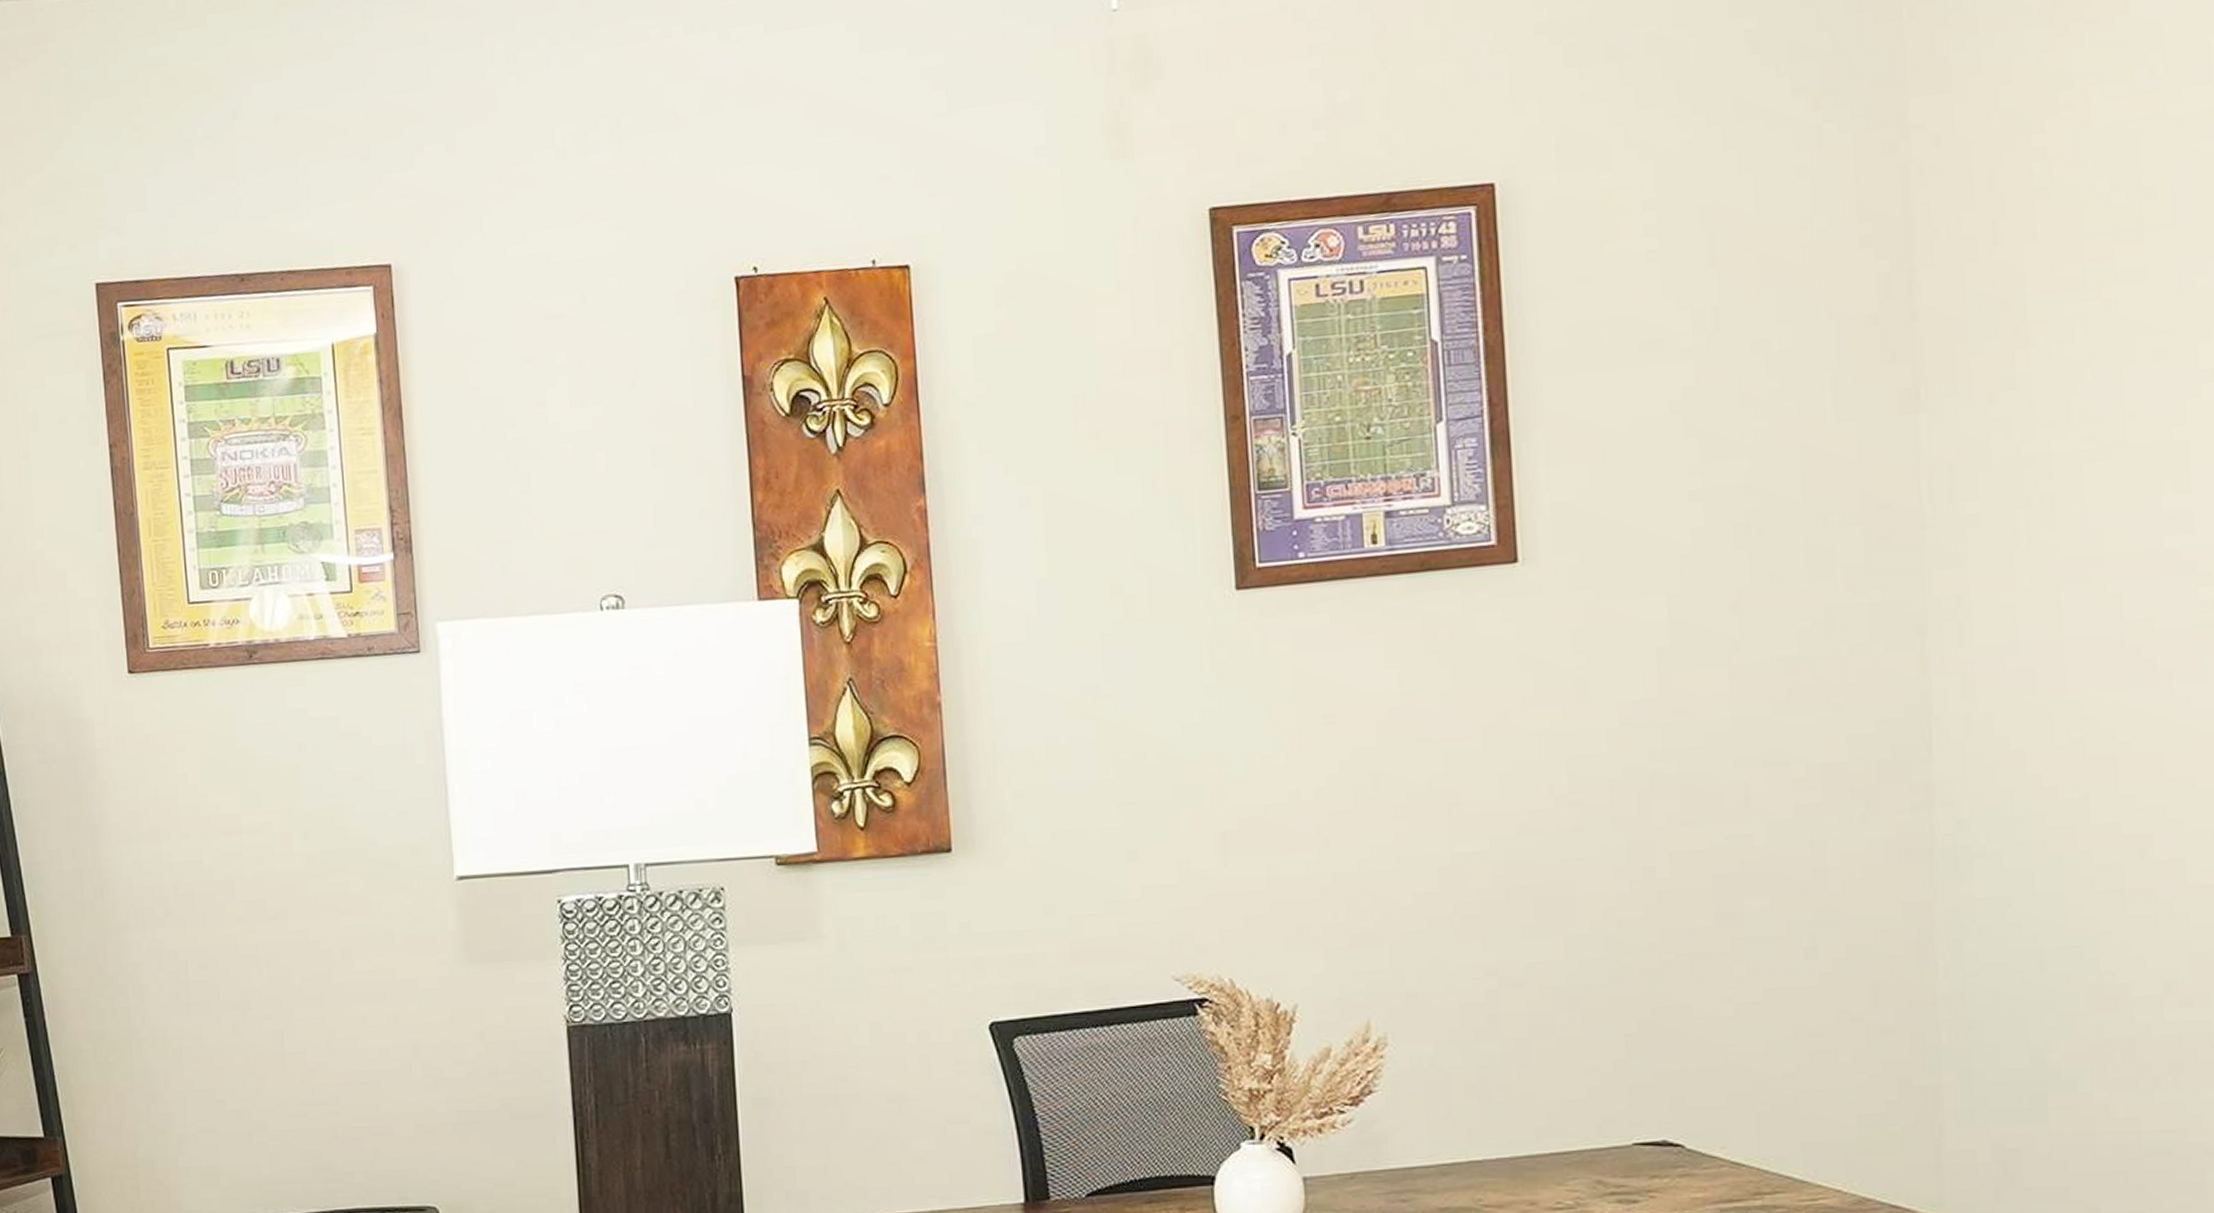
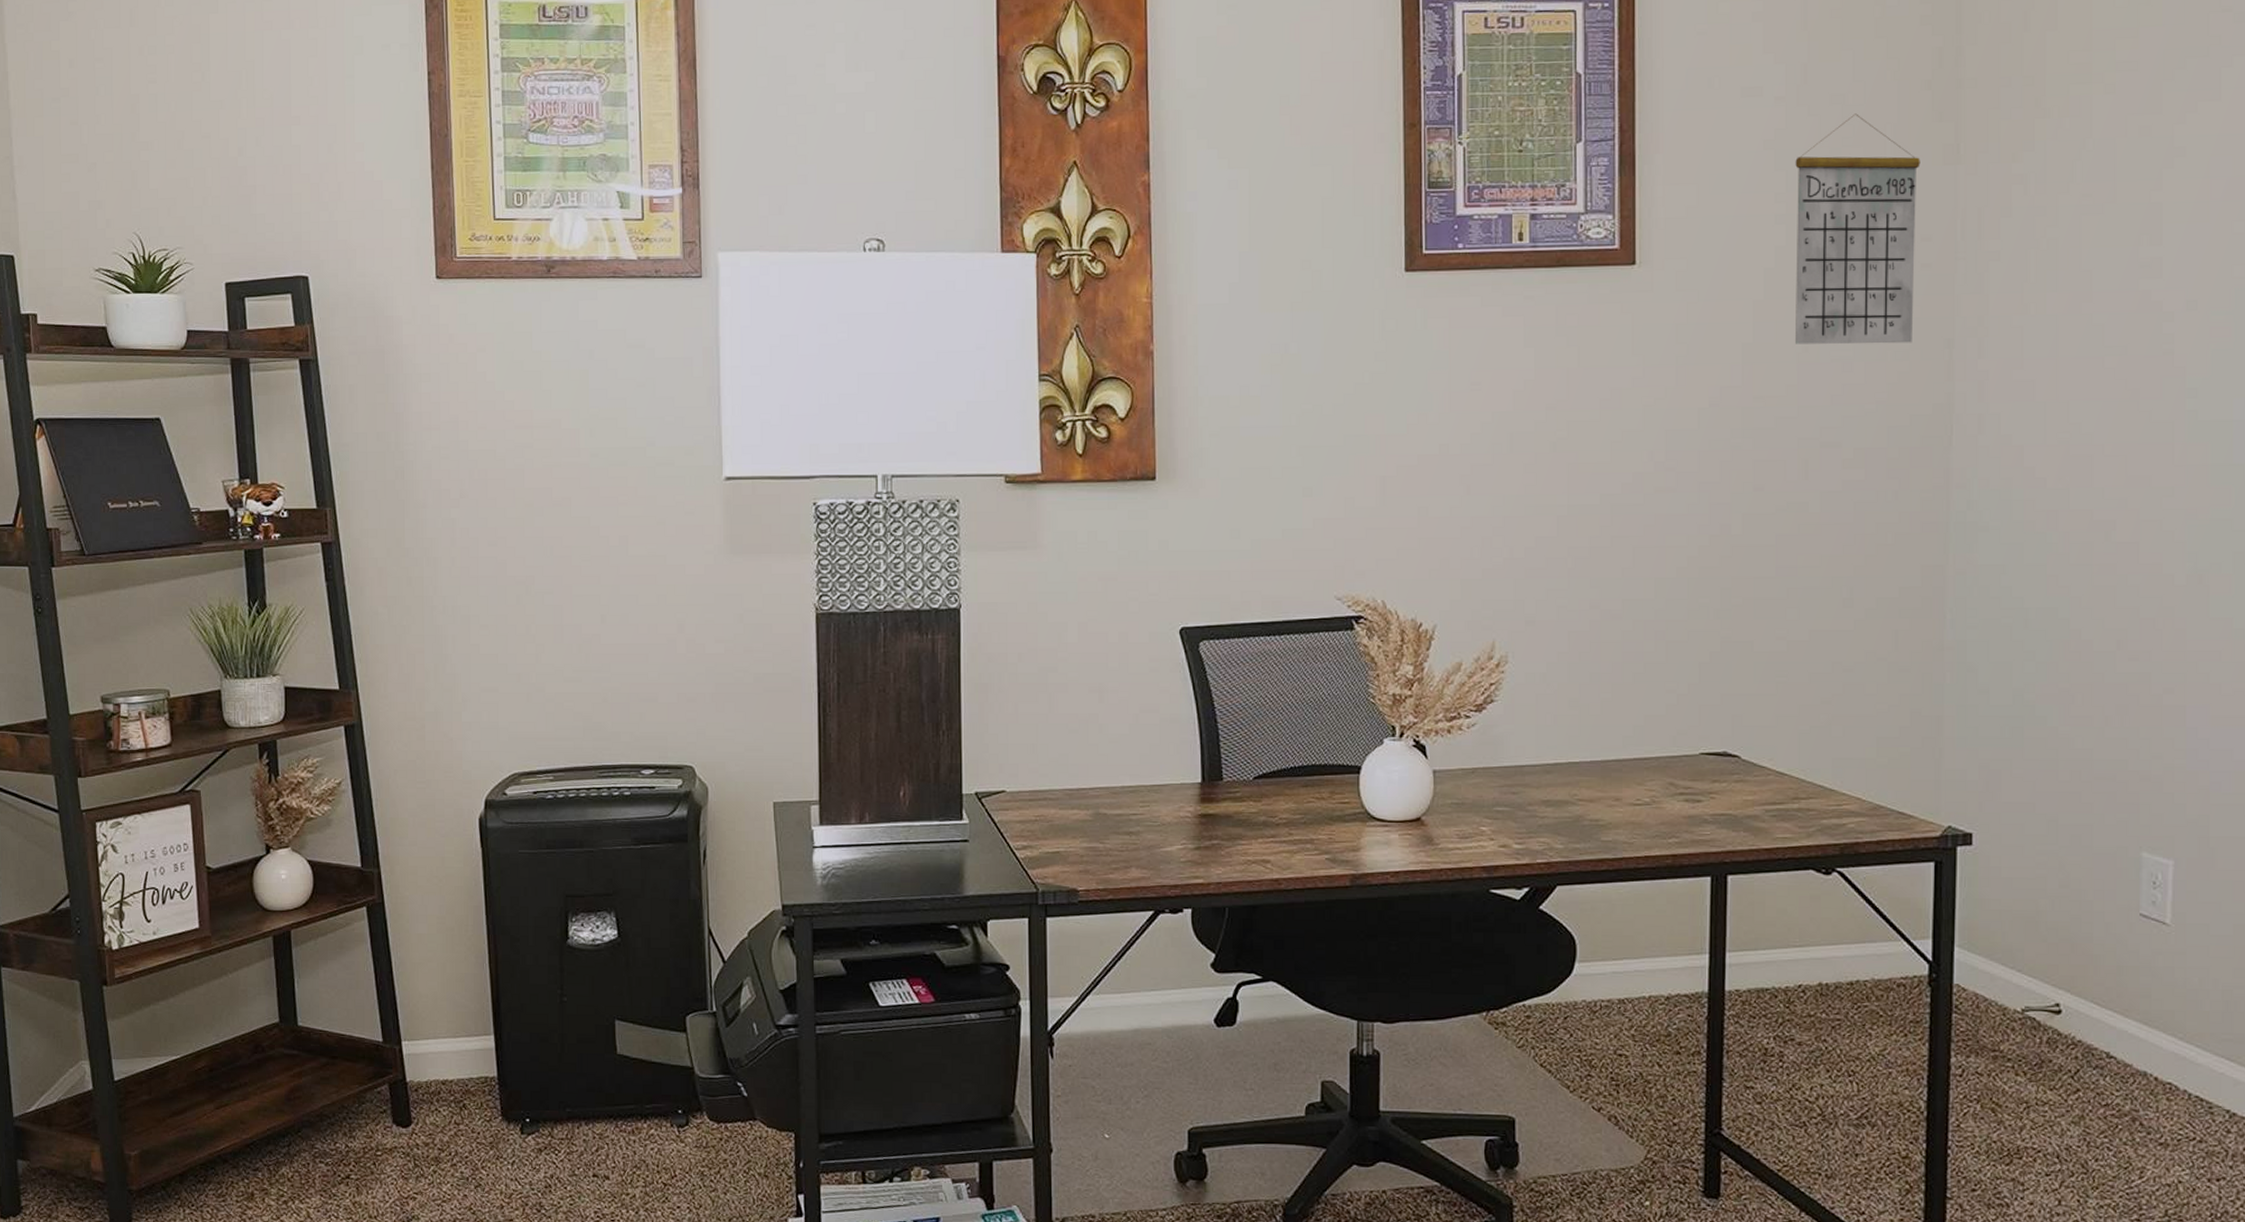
calendar: none [1710,361,1873,644] -> present [1794,113,1920,344]

